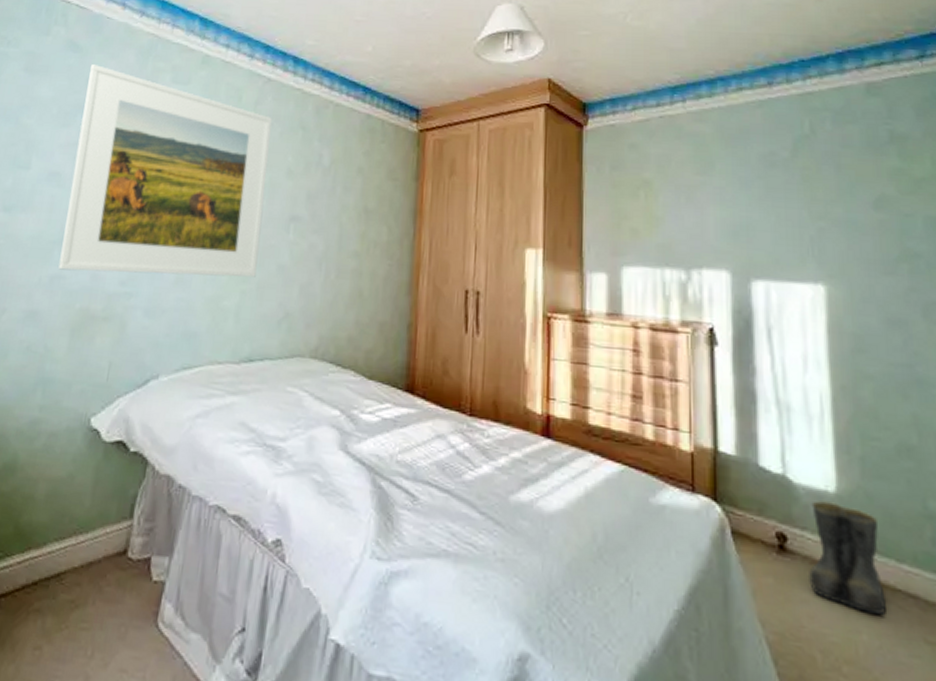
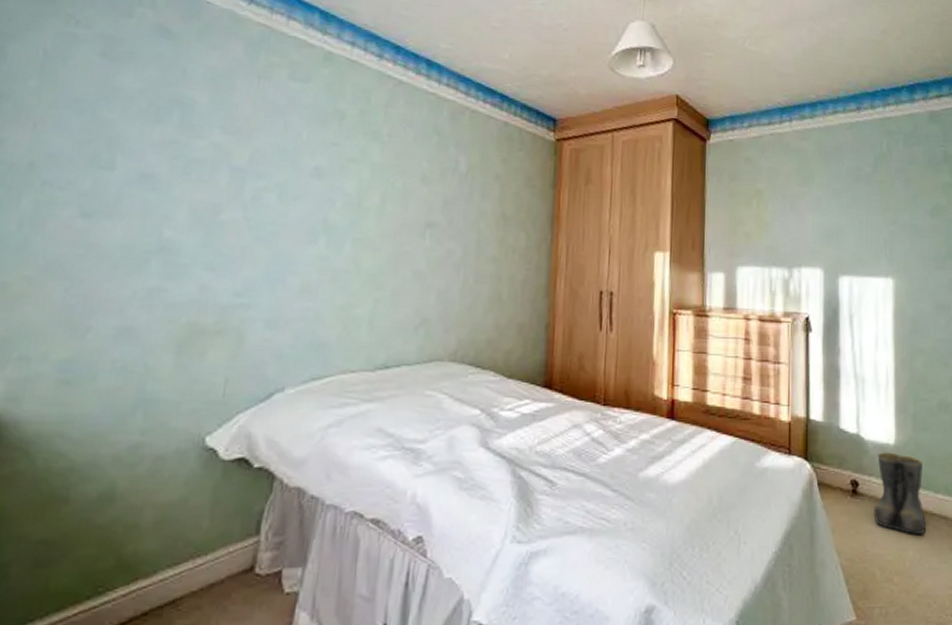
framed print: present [58,63,272,277] -> none [157,53,405,285]

